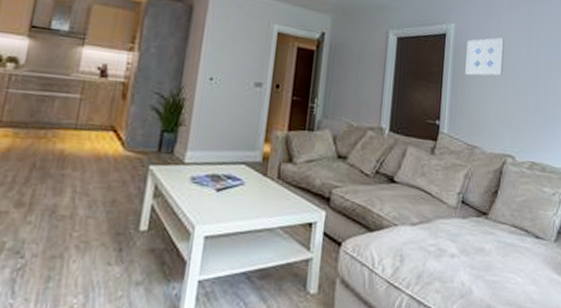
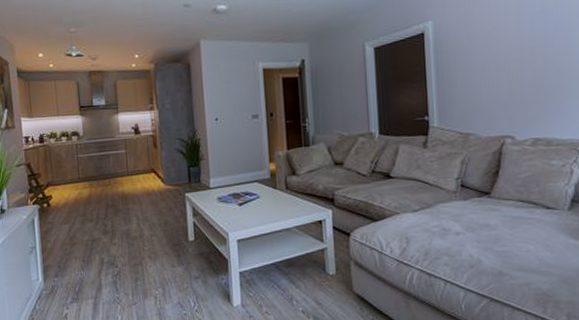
wall art: present [465,37,504,76] -> none [448,22,491,68]

